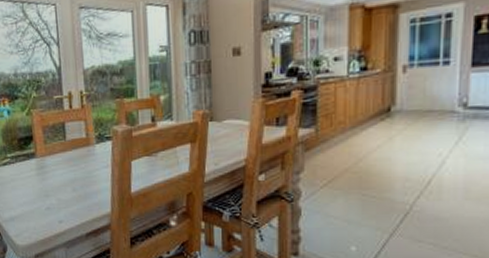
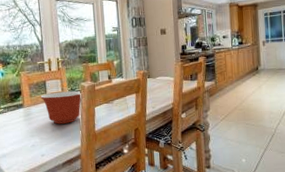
mixing bowl: none [58,137,114,182] -> present [40,90,82,124]

